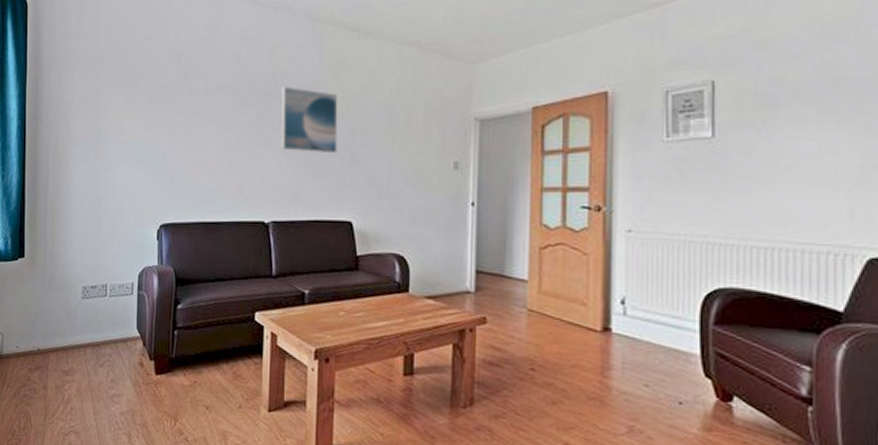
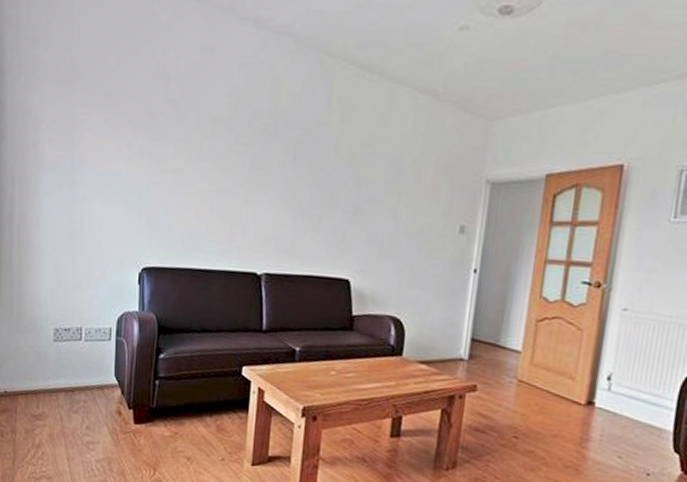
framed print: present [280,86,338,154] -> none [278,126,344,206]

